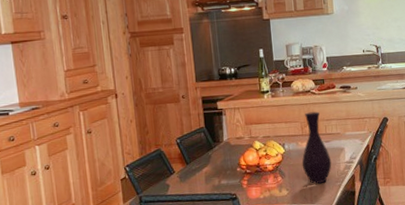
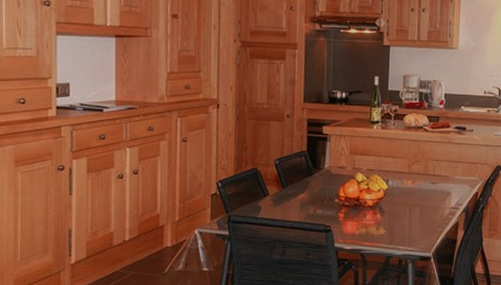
vase: present [301,111,332,184] -> none [404,149,436,226]

